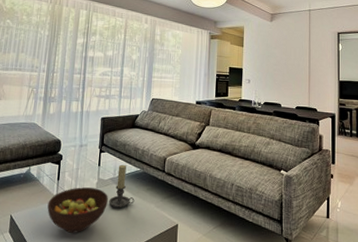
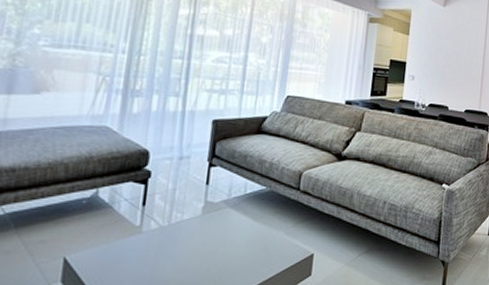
fruit bowl: present [47,187,109,233] -> none [125,214,220,275]
candle holder: present [109,164,135,208] -> none [219,181,257,239]

